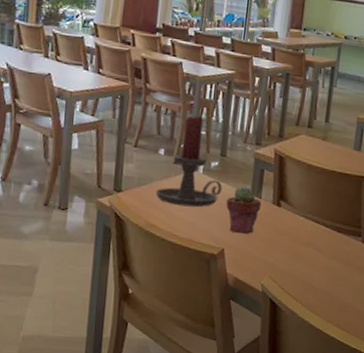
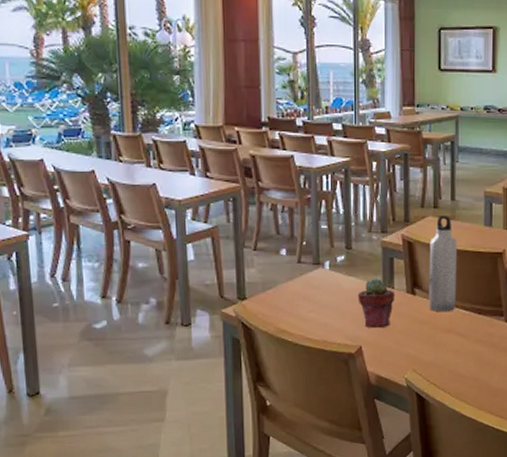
candle holder: present [155,115,223,208] -> none [282,210,352,307]
water bottle: none [292,135,327,227] -> present [429,216,458,312]

